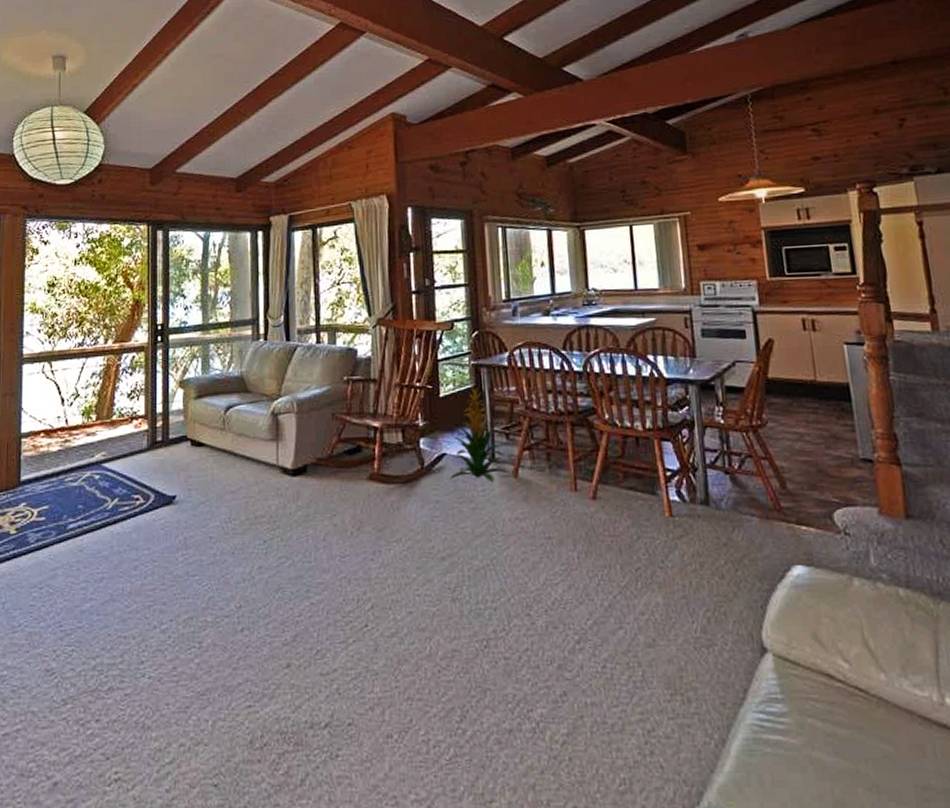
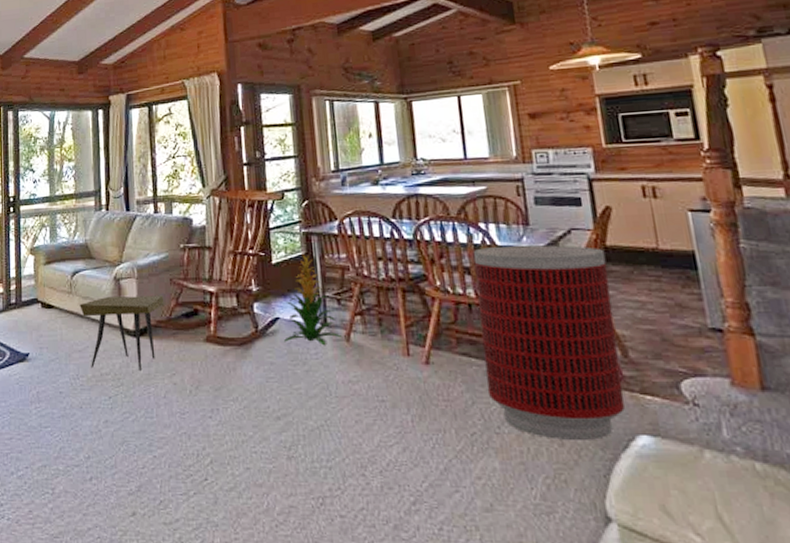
side table: none [233,431,326,512] -> present [80,295,165,371]
trash can: none [641,377,782,574] -> present [473,245,625,442]

